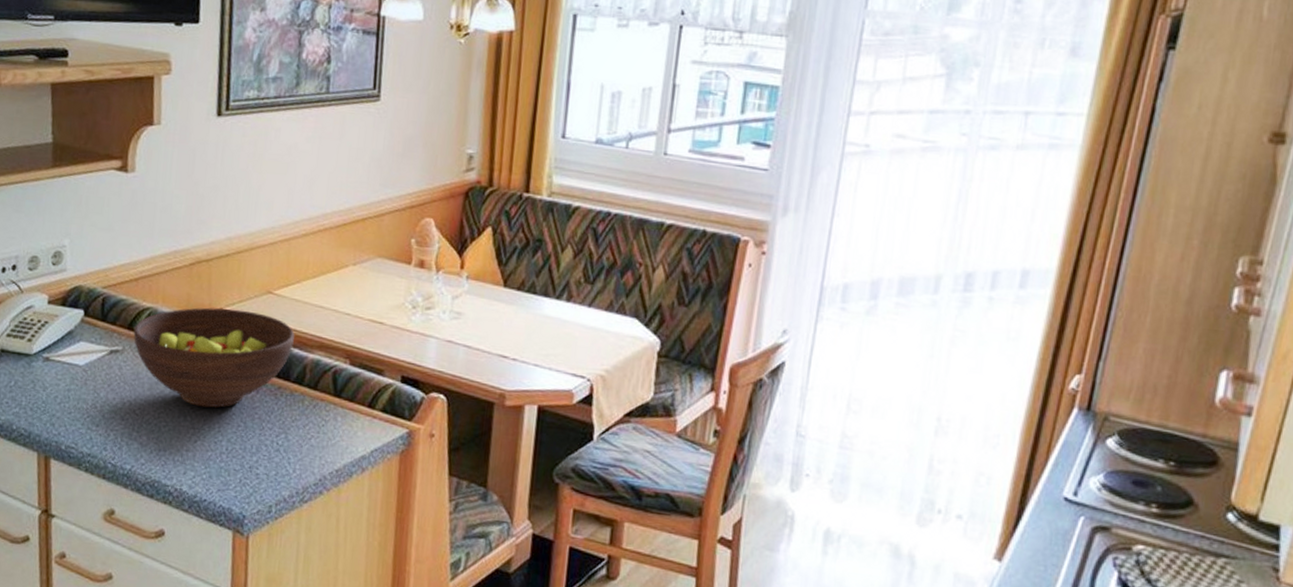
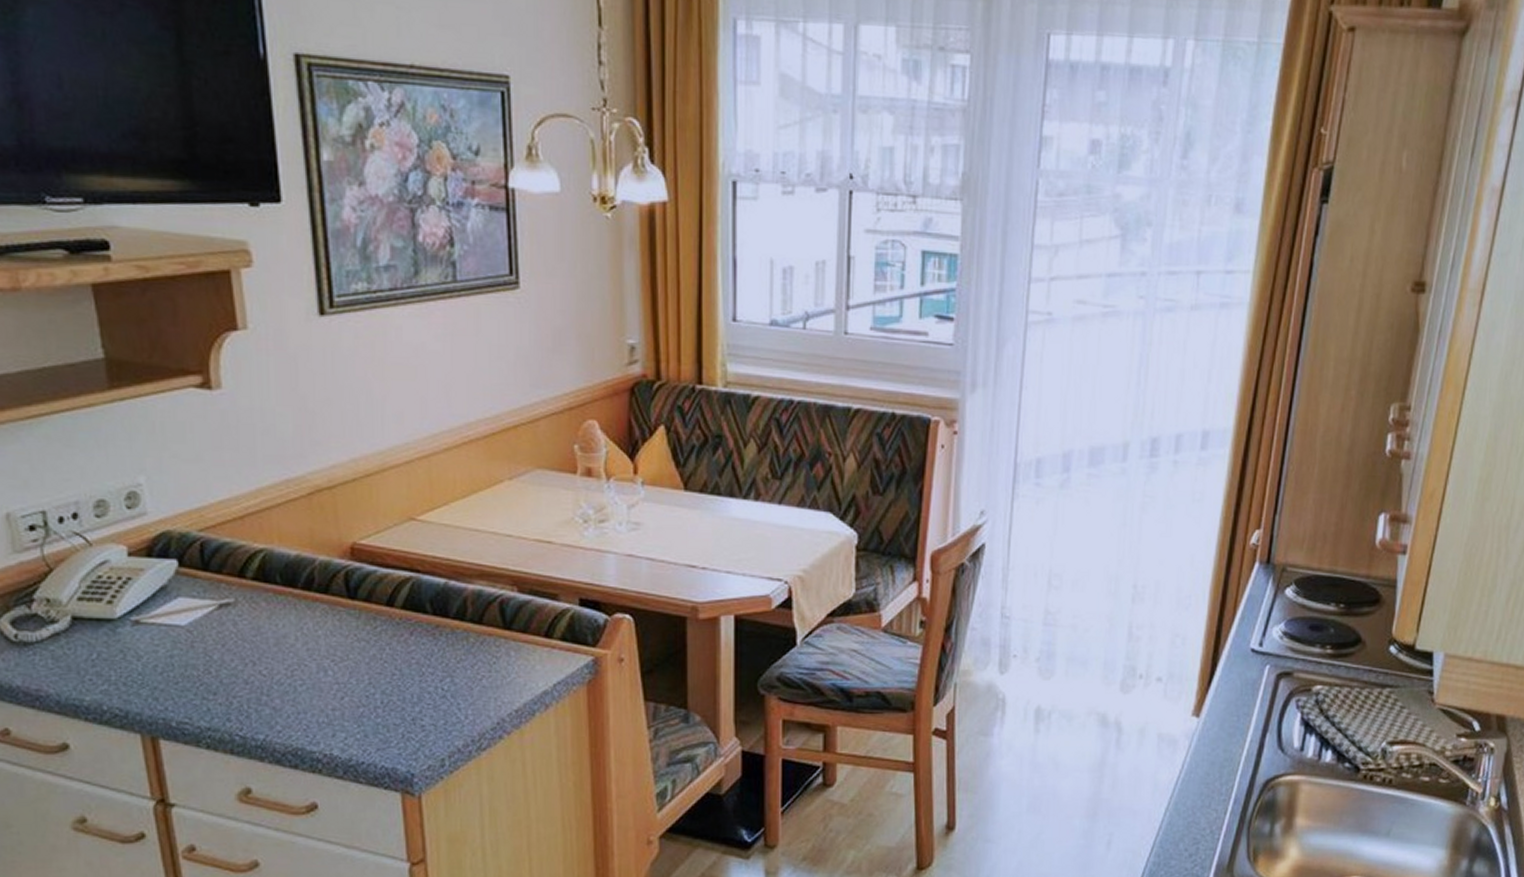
fruit bowl: present [133,307,295,408] -> none [246,542,448,658]

